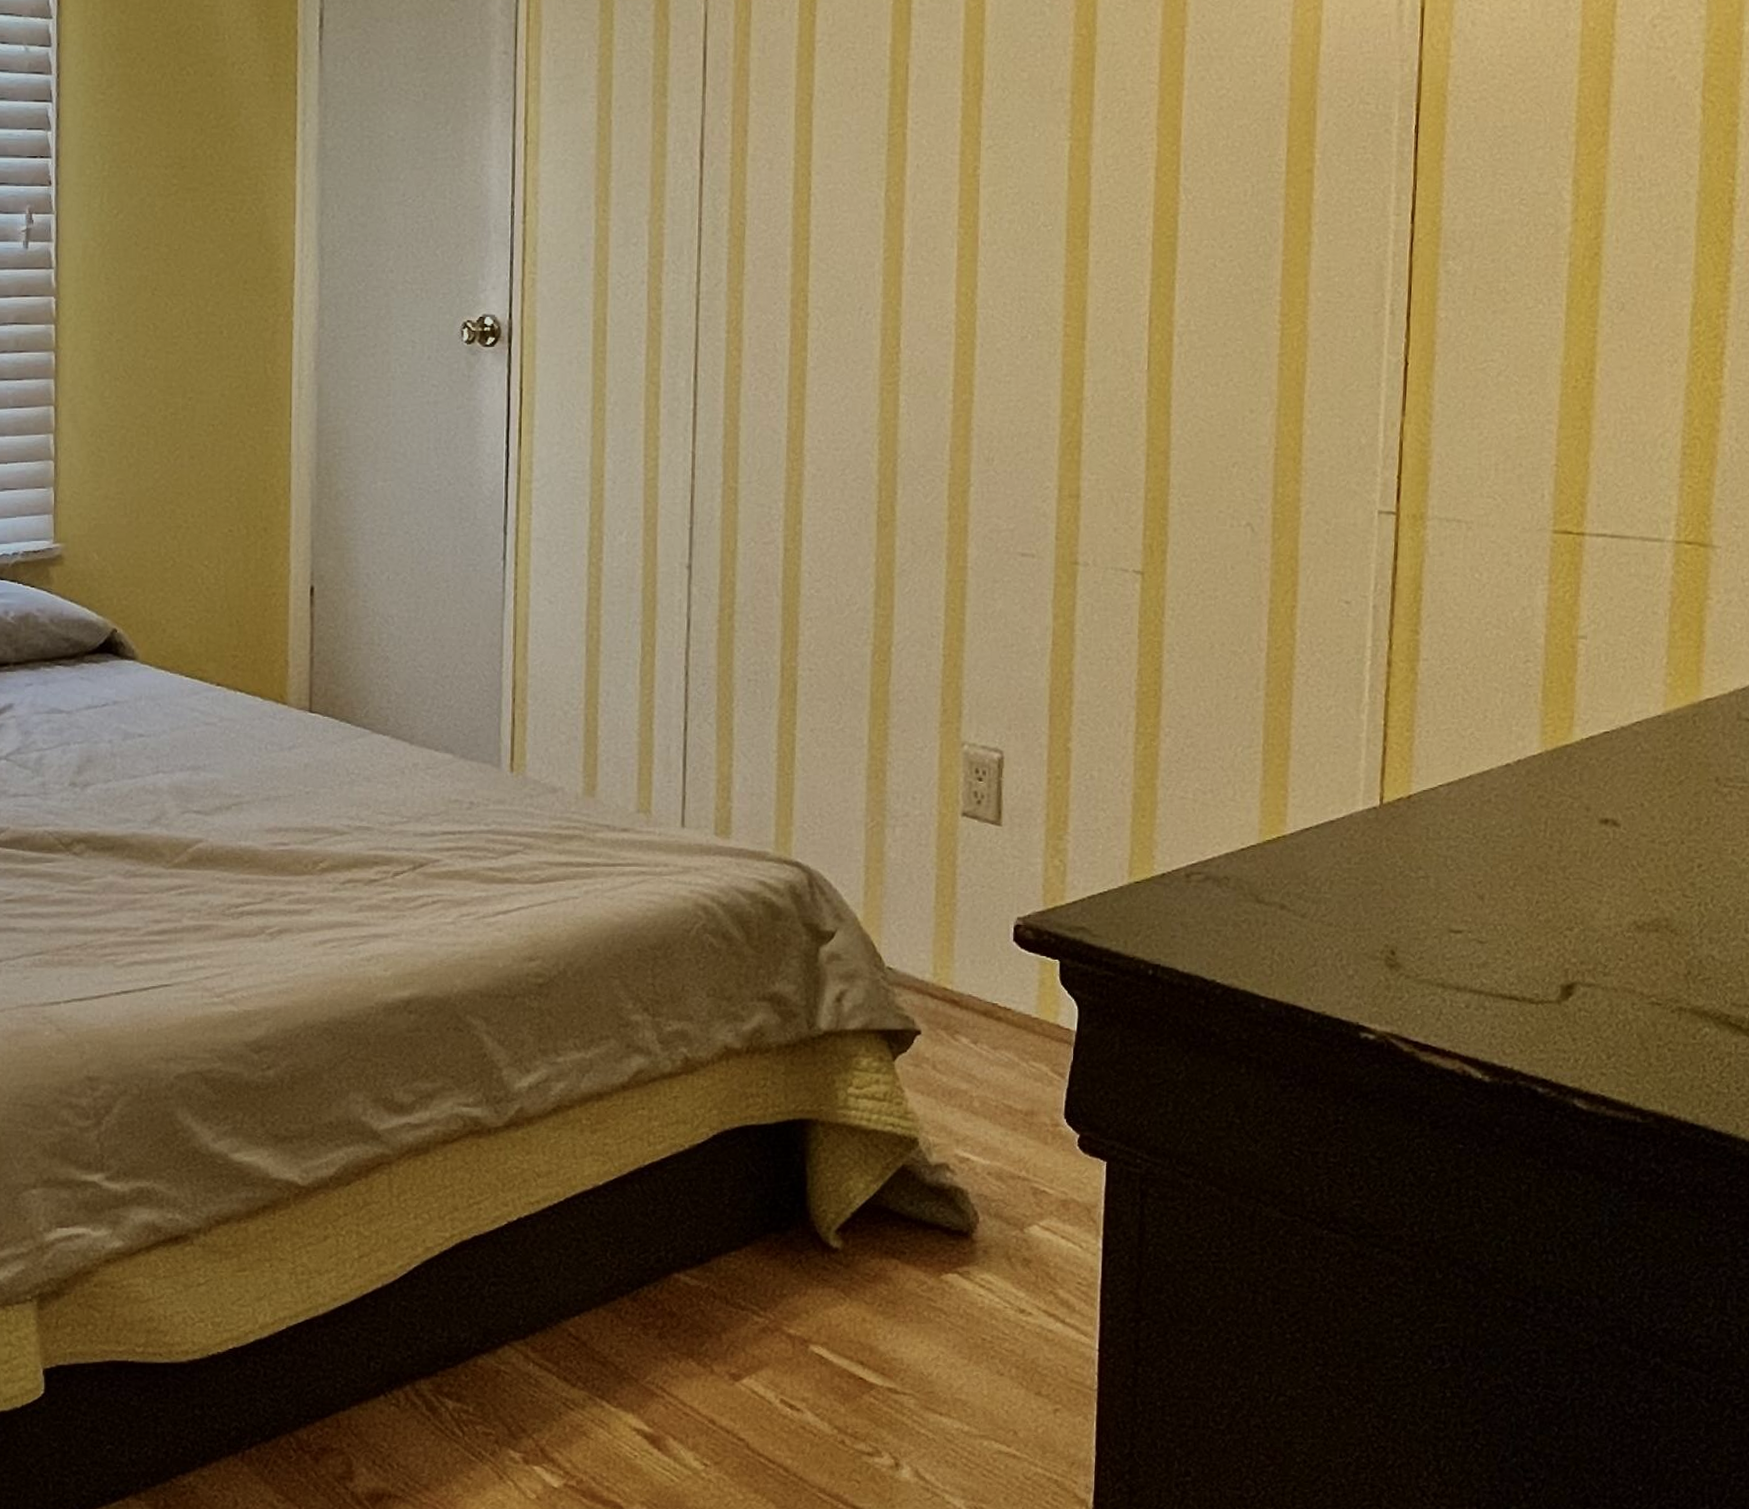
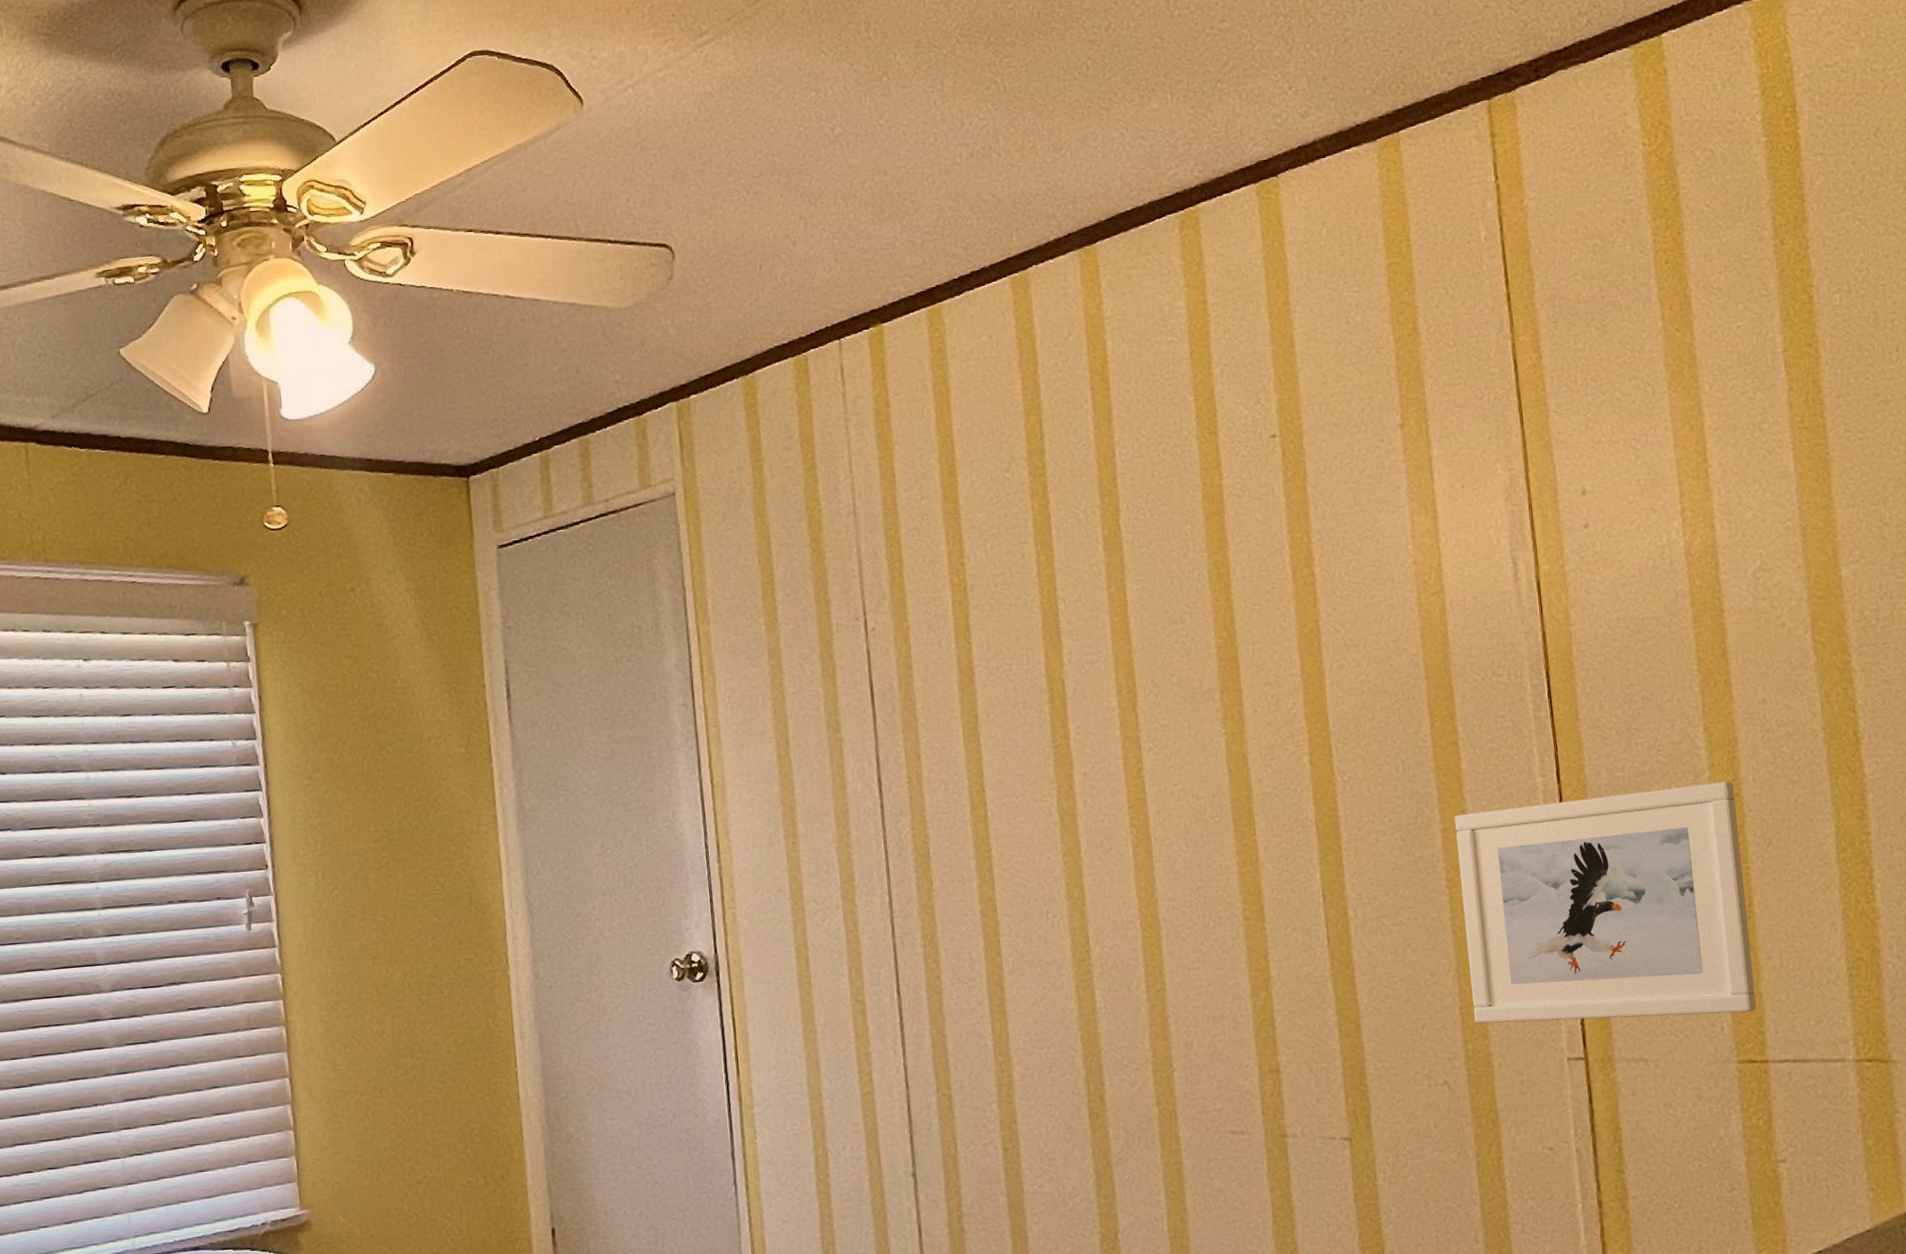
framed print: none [1289,238,1594,482] -> present [1455,781,1756,1024]

